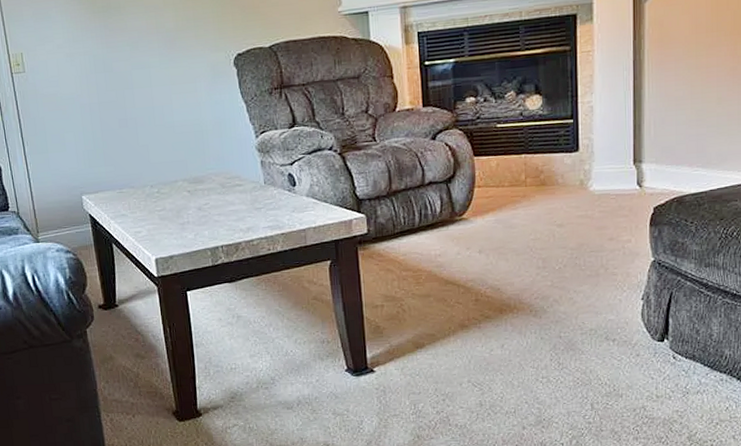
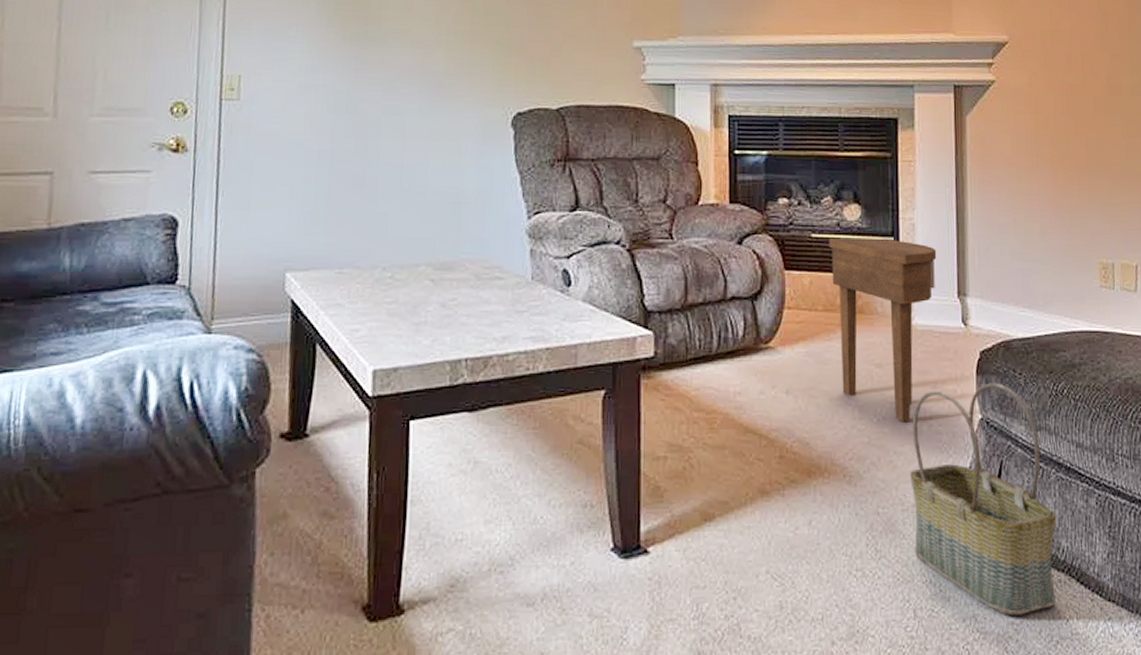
side table: none [513,121,614,268] -> present [829,237,937,423]
basket: none [588,231,720,406] -> present [910,383,1056,615]

